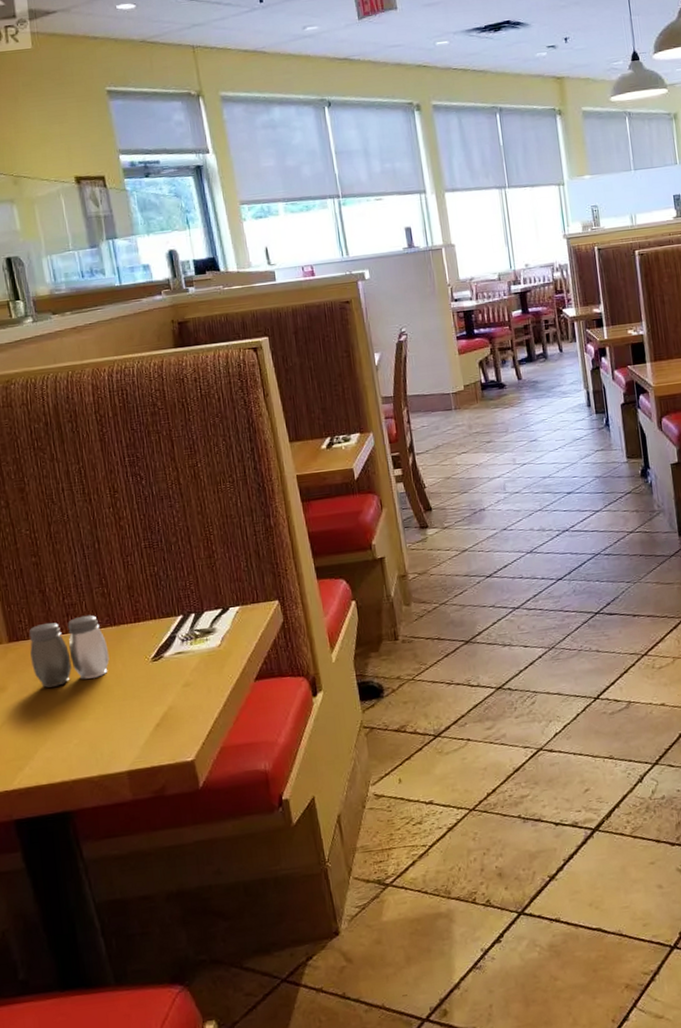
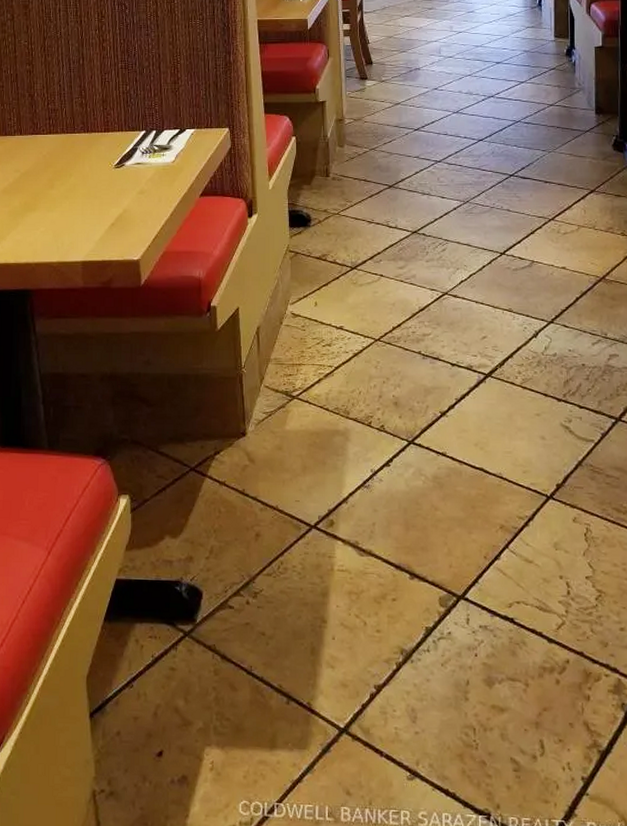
salt and pepper shaker: present [29,614,110,688] -> none [15,120,80,179]

